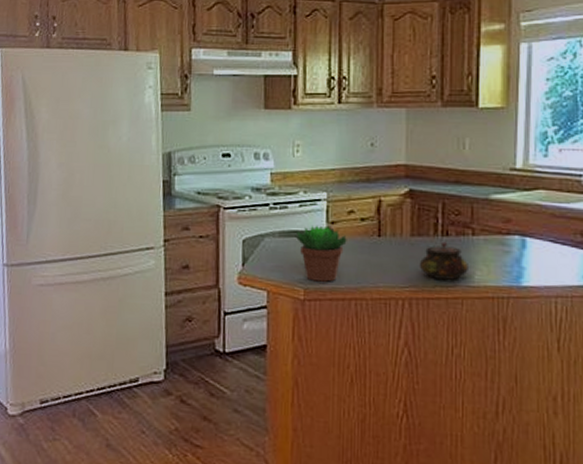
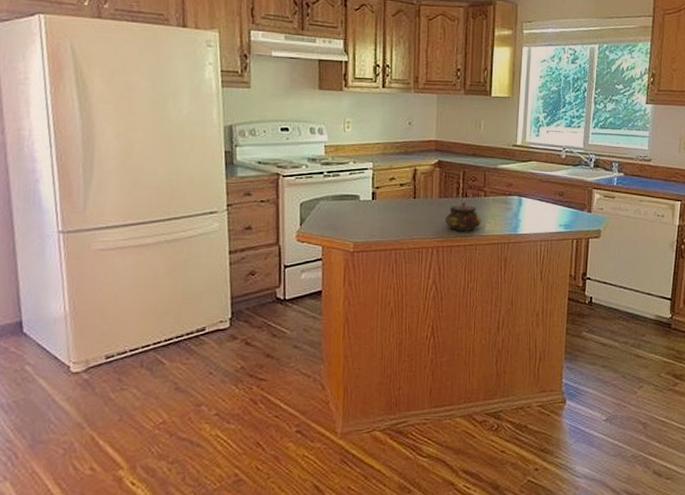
succulent plant: present [293,225,347,282] -> none [344,190,389,236]

